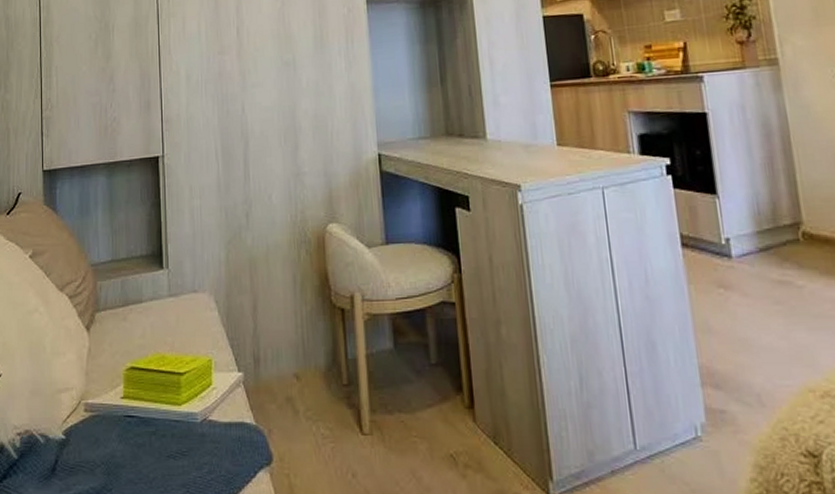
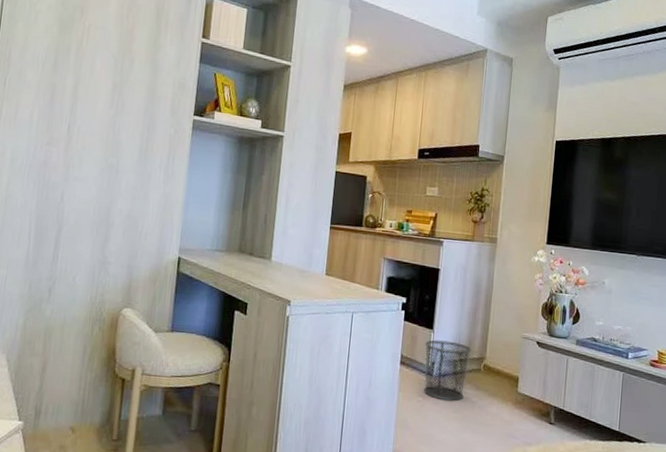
waste bin: none [710,206,783,289] -> present [424,340,471,401]

